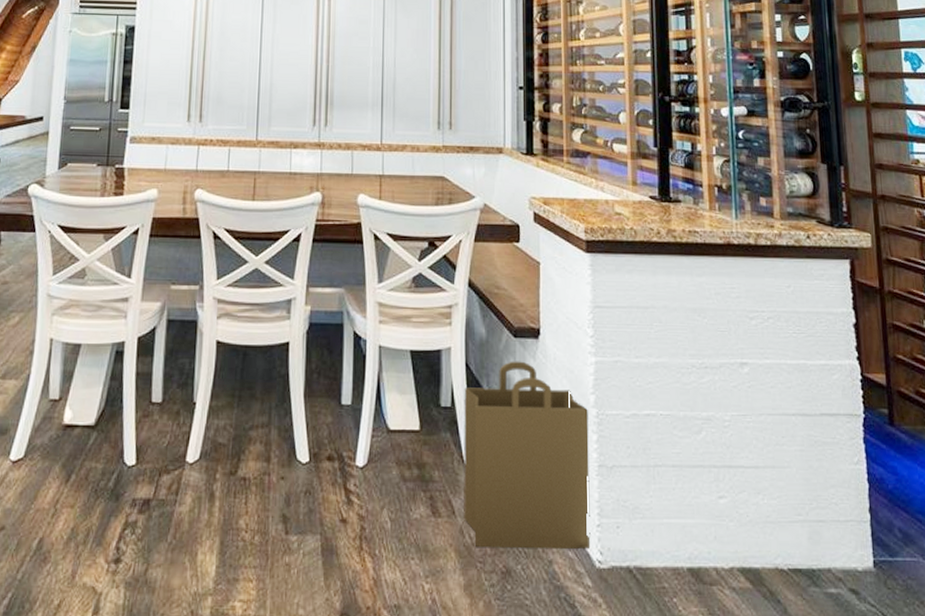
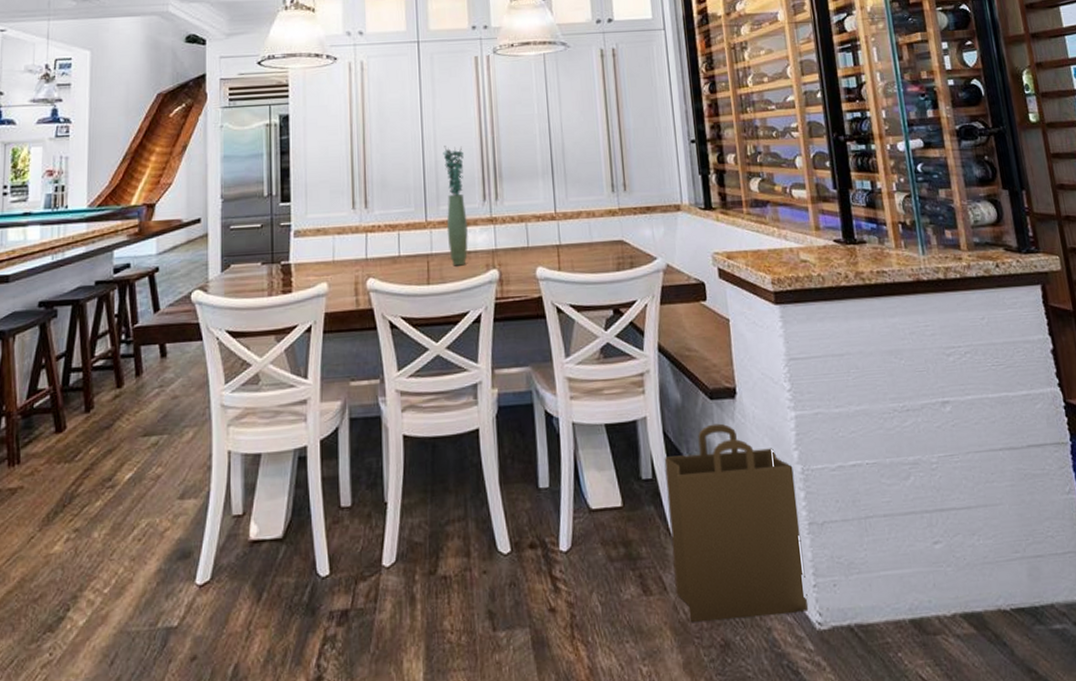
vase: none [275,70,298,186] -> present [443,146,468,266]

